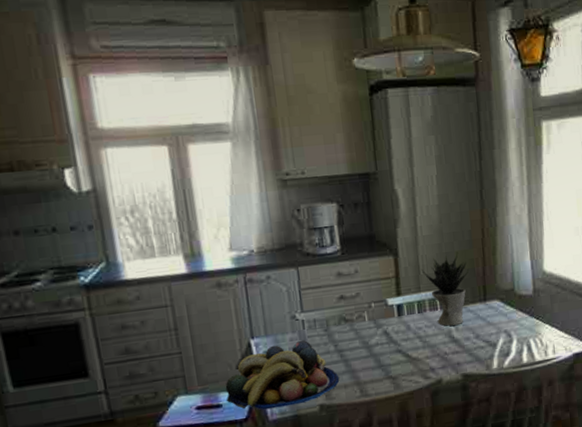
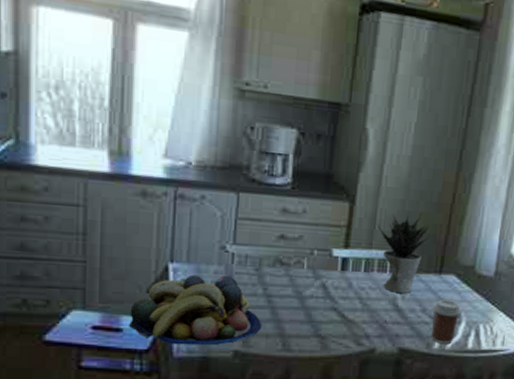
coffee cup: none [484,323,511,364] -> present [431,300,462,345]

